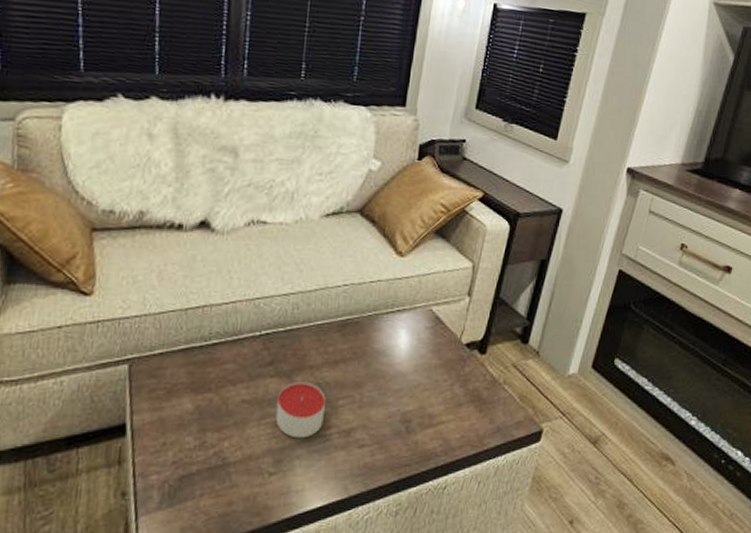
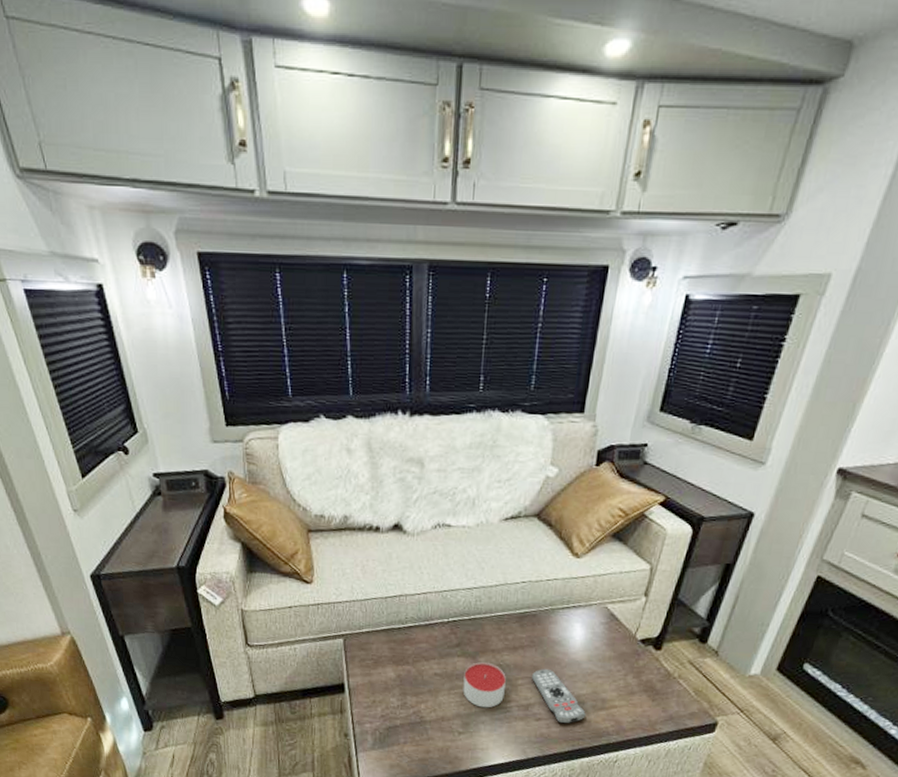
remote control: none [354,385,413,449] -> present [532,669,586,724]

